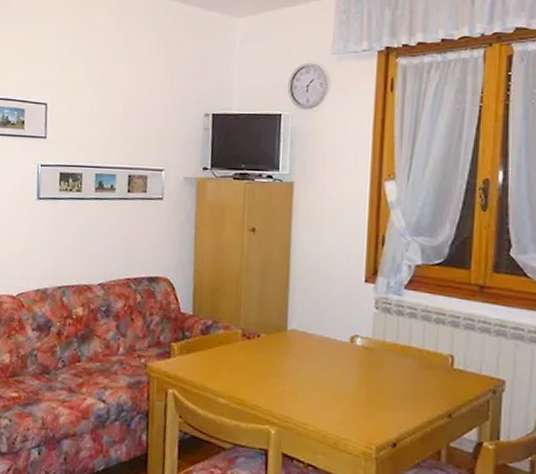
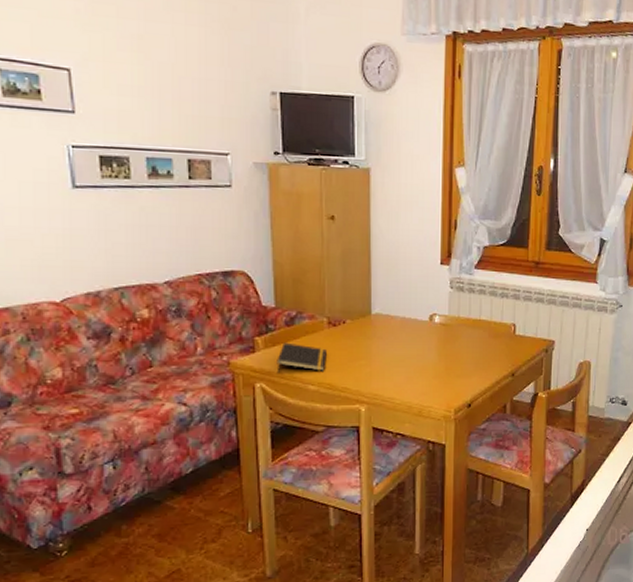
notepad: none [189,350,239,385] -> present [276,342,327,373]

